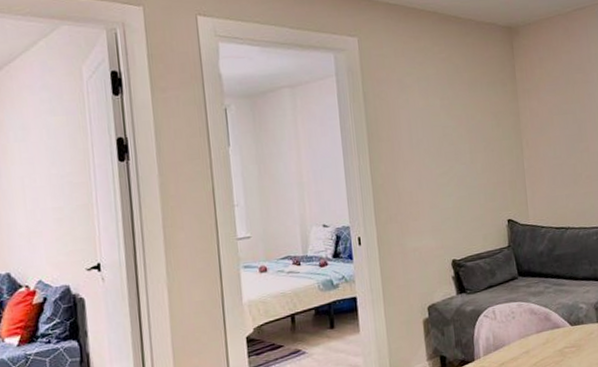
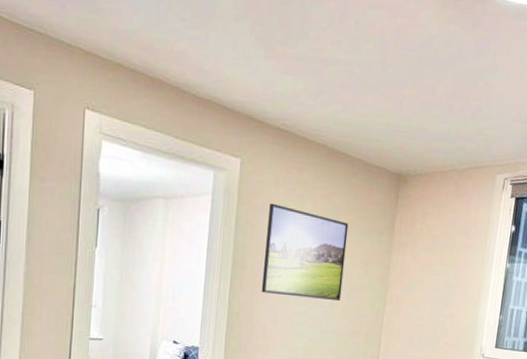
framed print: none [394,73,479,161] -> present [261,203,349,302]

